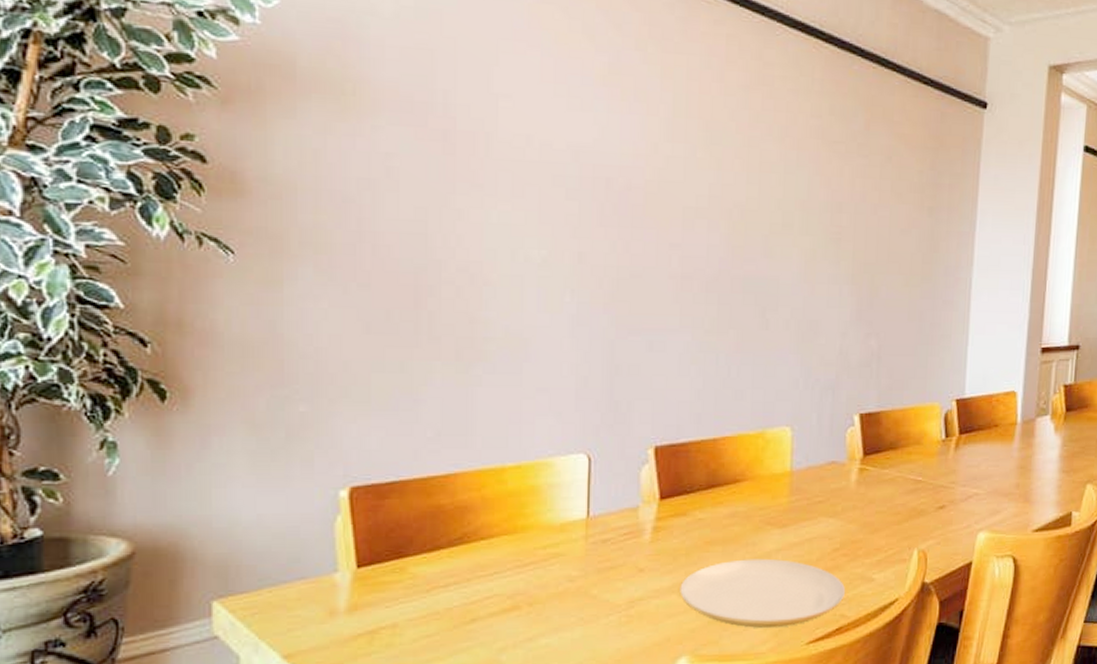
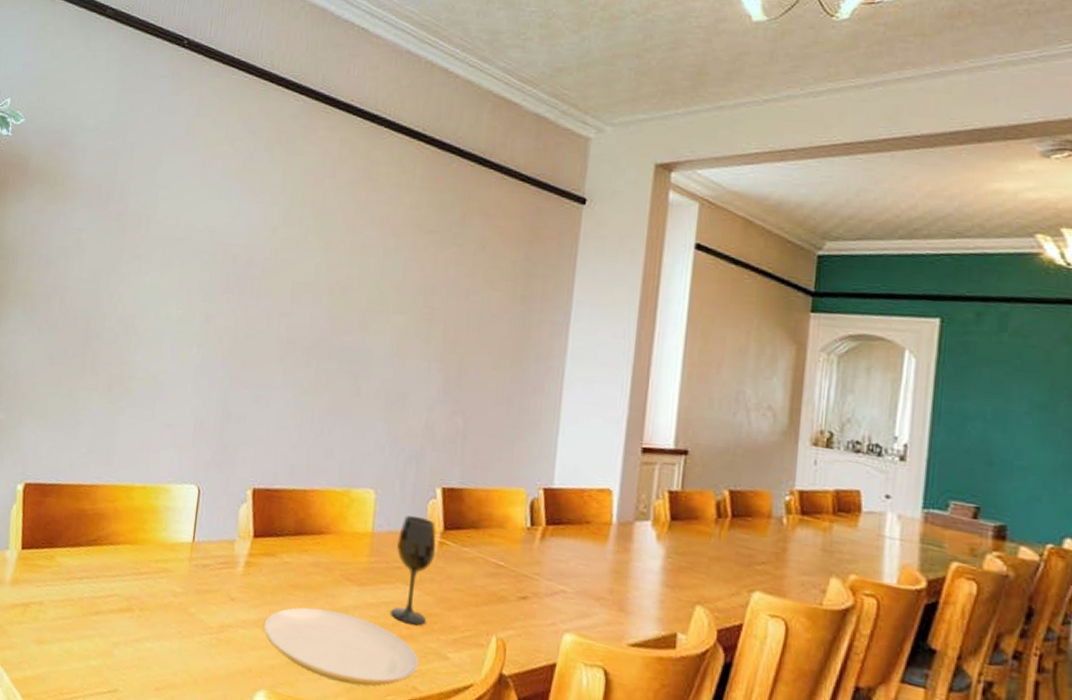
wine glass: none [815,448,857,555] -> present [391,515,436,625]

